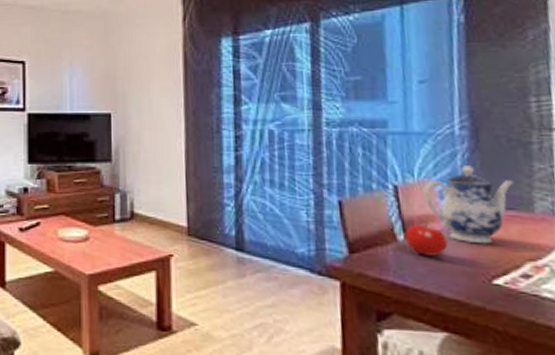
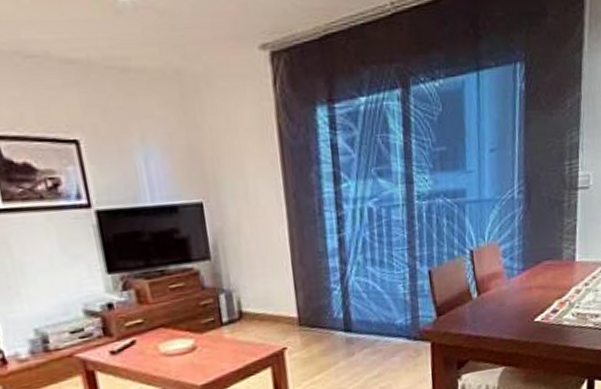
fruit: present [405,221,448,256] -> none [478,278,507,308]
teapot: present [422,165,515,245] -> none [490,225,552,292]

